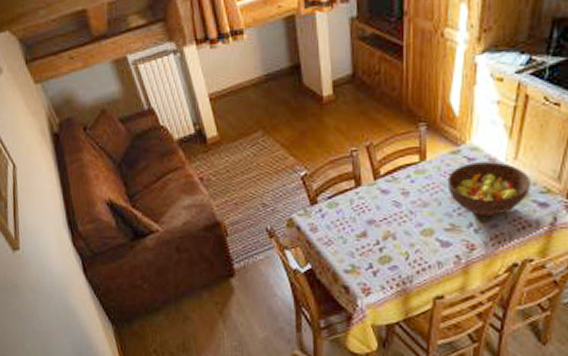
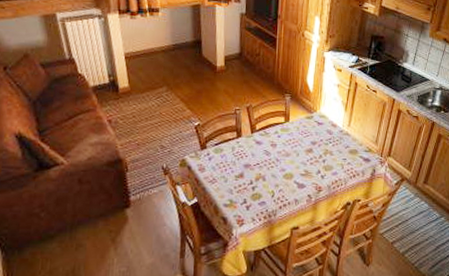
fruit bowl: present [447,162,530,217] -> none [303,126,359,167]

